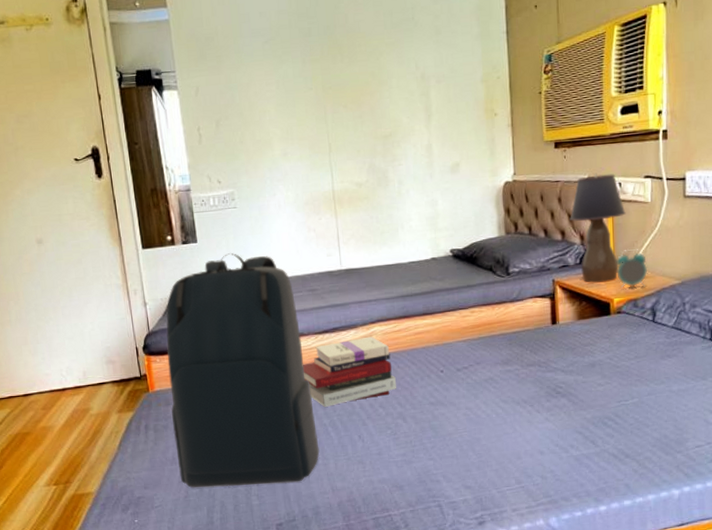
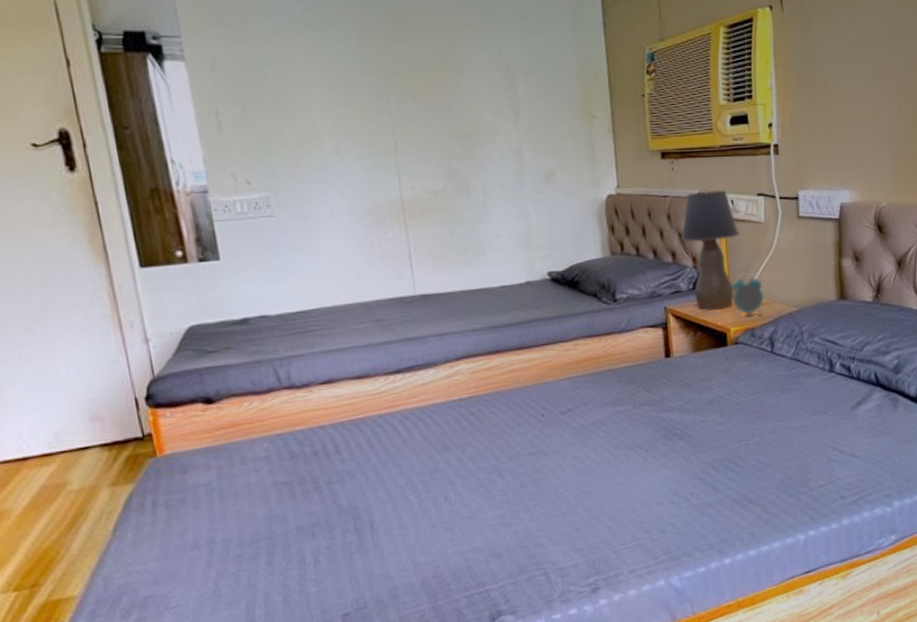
backpack: present [166,253,320,488] -> none [178,274,396,579]
books: present [303,336,397,407] -> none [370,375,490,465]

